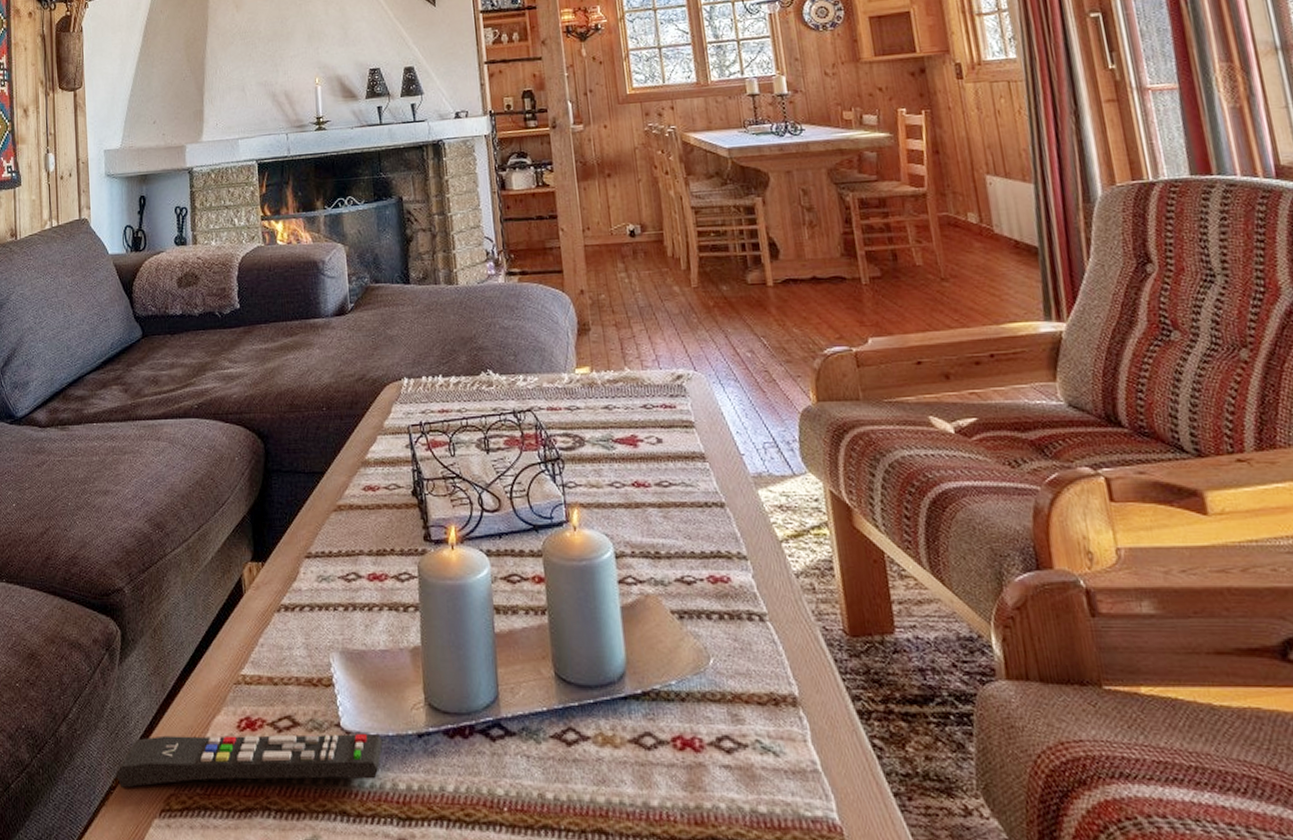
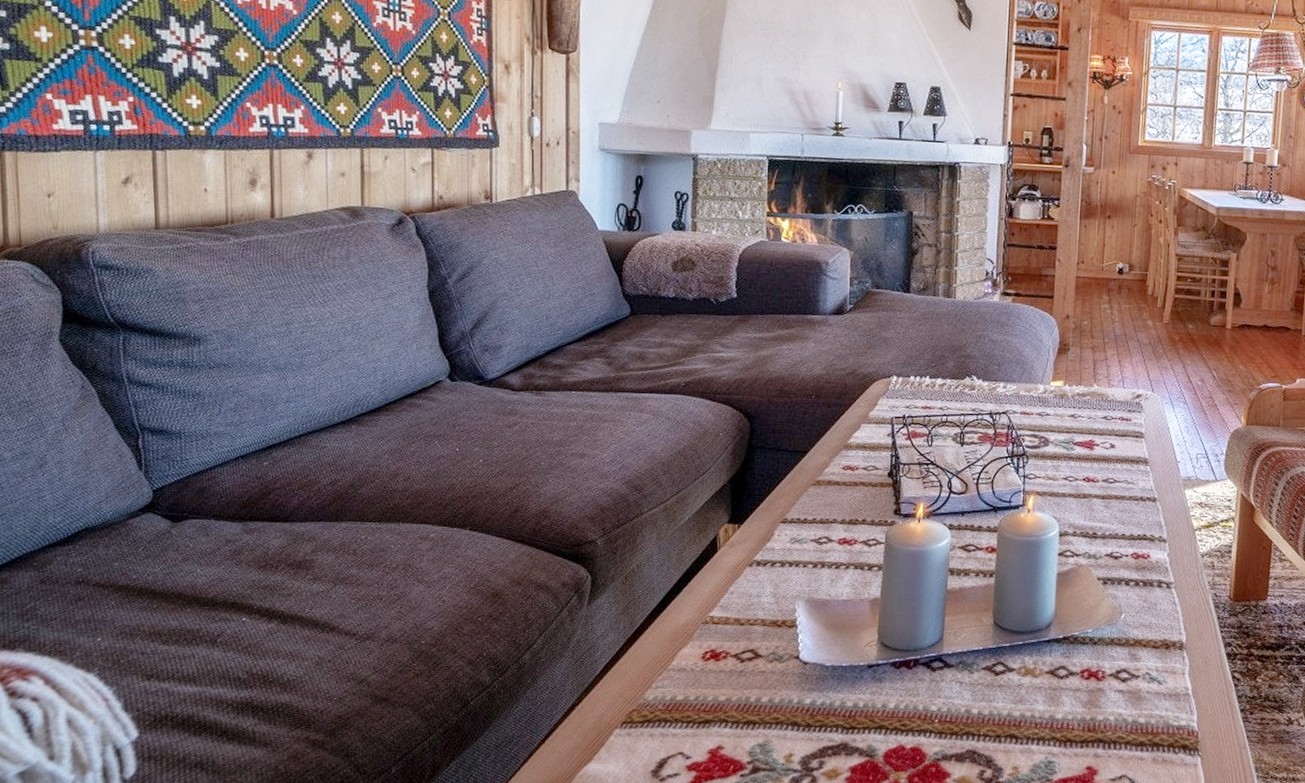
remote control: present [115,733,383,788] -> none [578,663,837,705]

